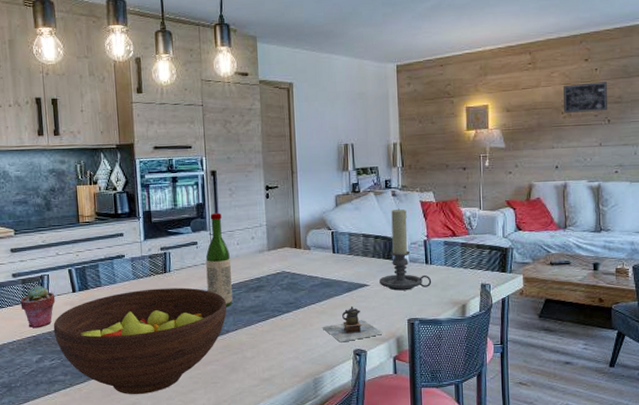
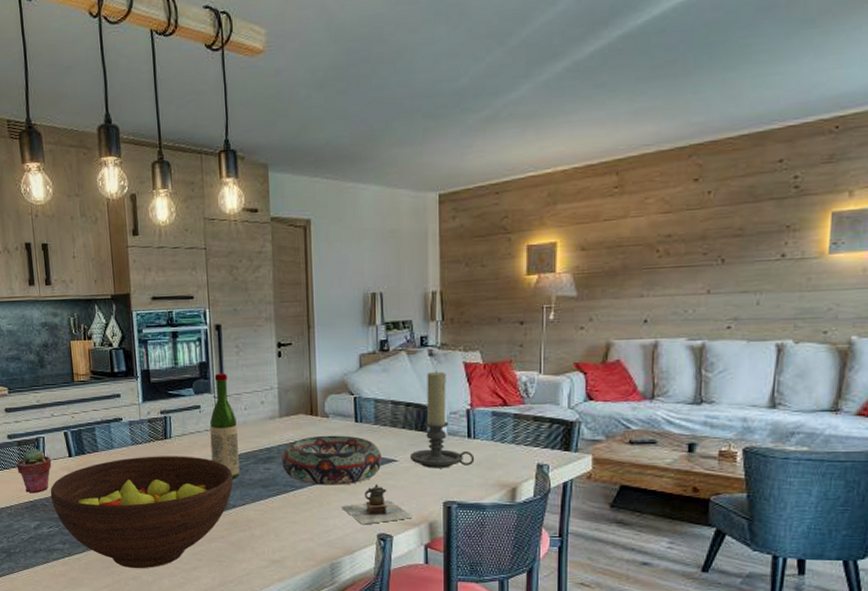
decorative bowl: none [270,264,356,309] -> present [282,435,382,486]
wall art: present [564,82,607,113] -> none [660,208,723,251]

